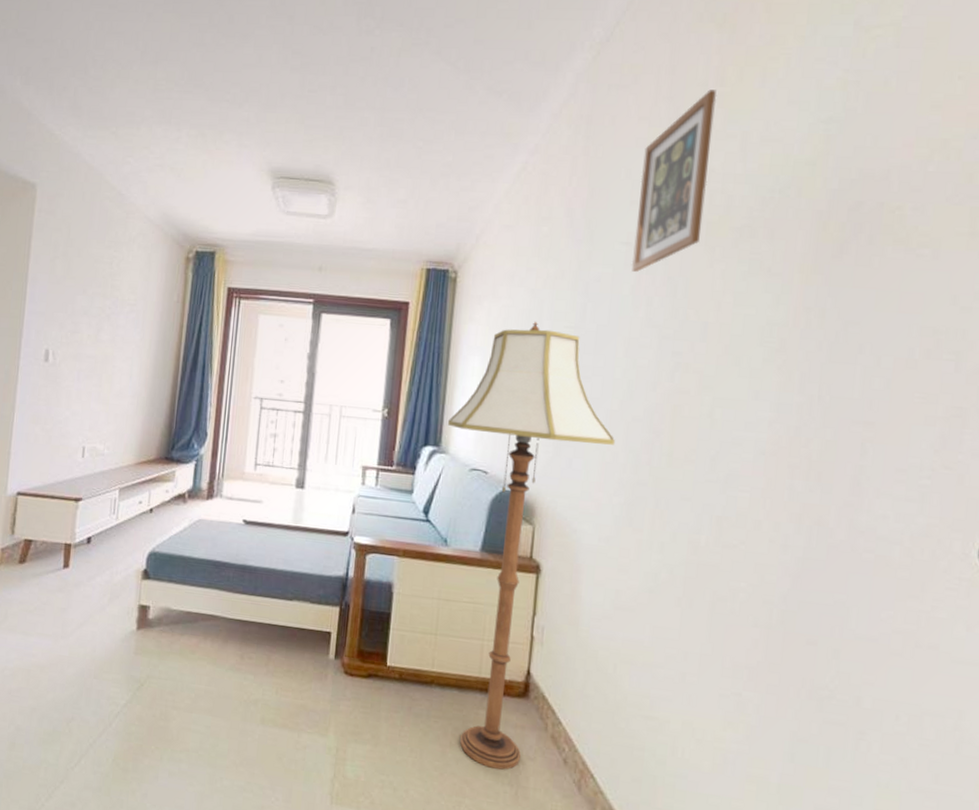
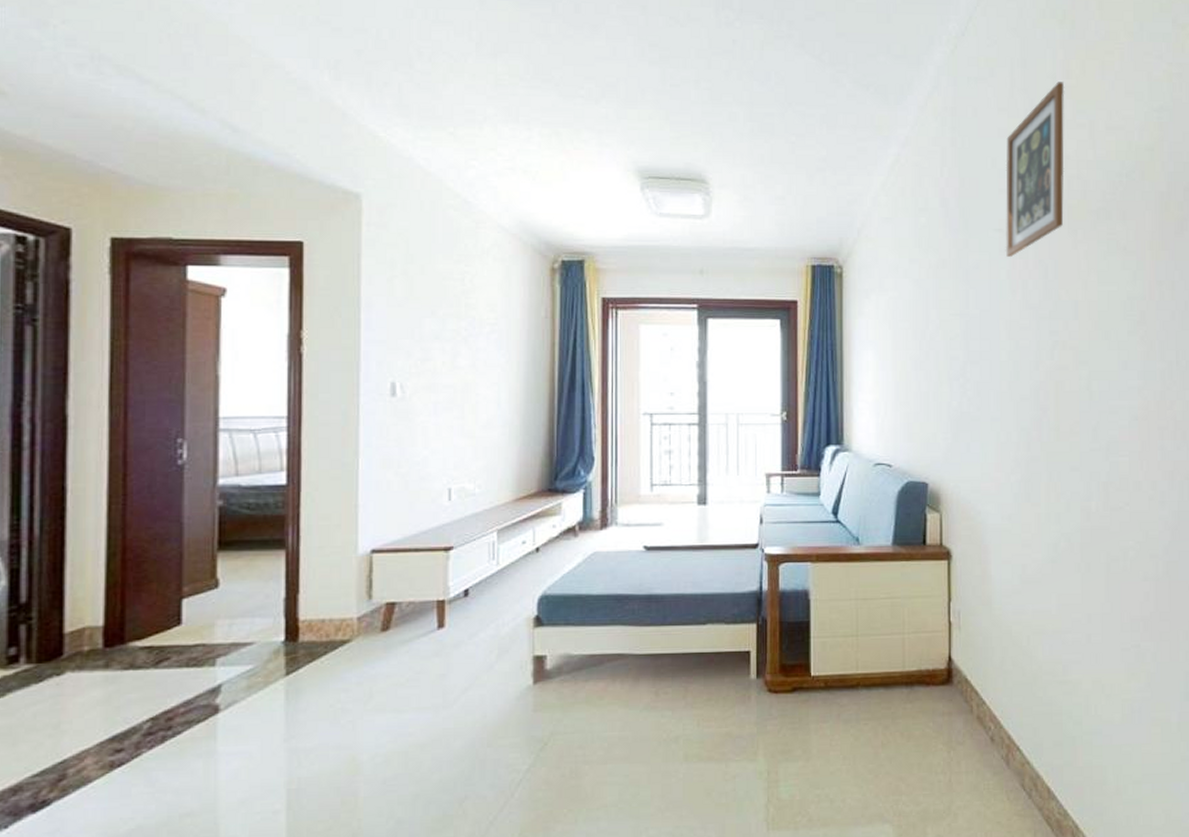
floor lamp: present [448,321,616,770] -> none [848,311,1008,760]

